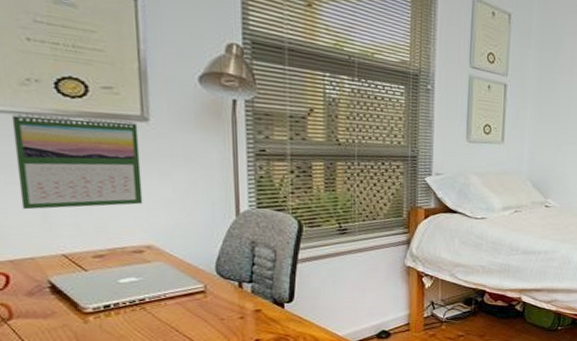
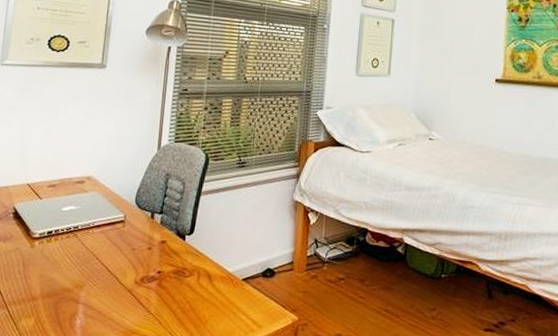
calendar: present [11,112,143,210] -> none [8,65,98,145]

